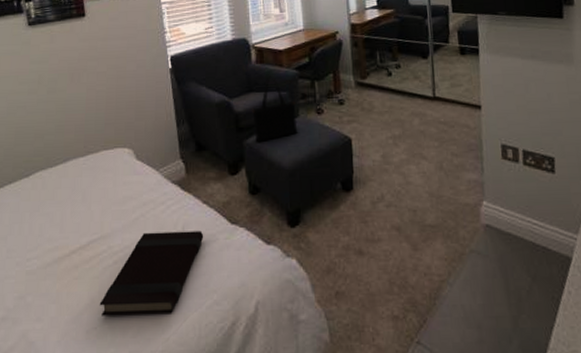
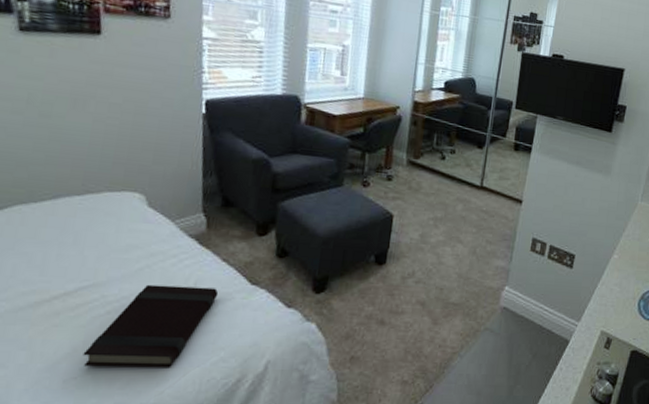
tote bag: present [252,75,298,143] -> none [291,139,342,207]

